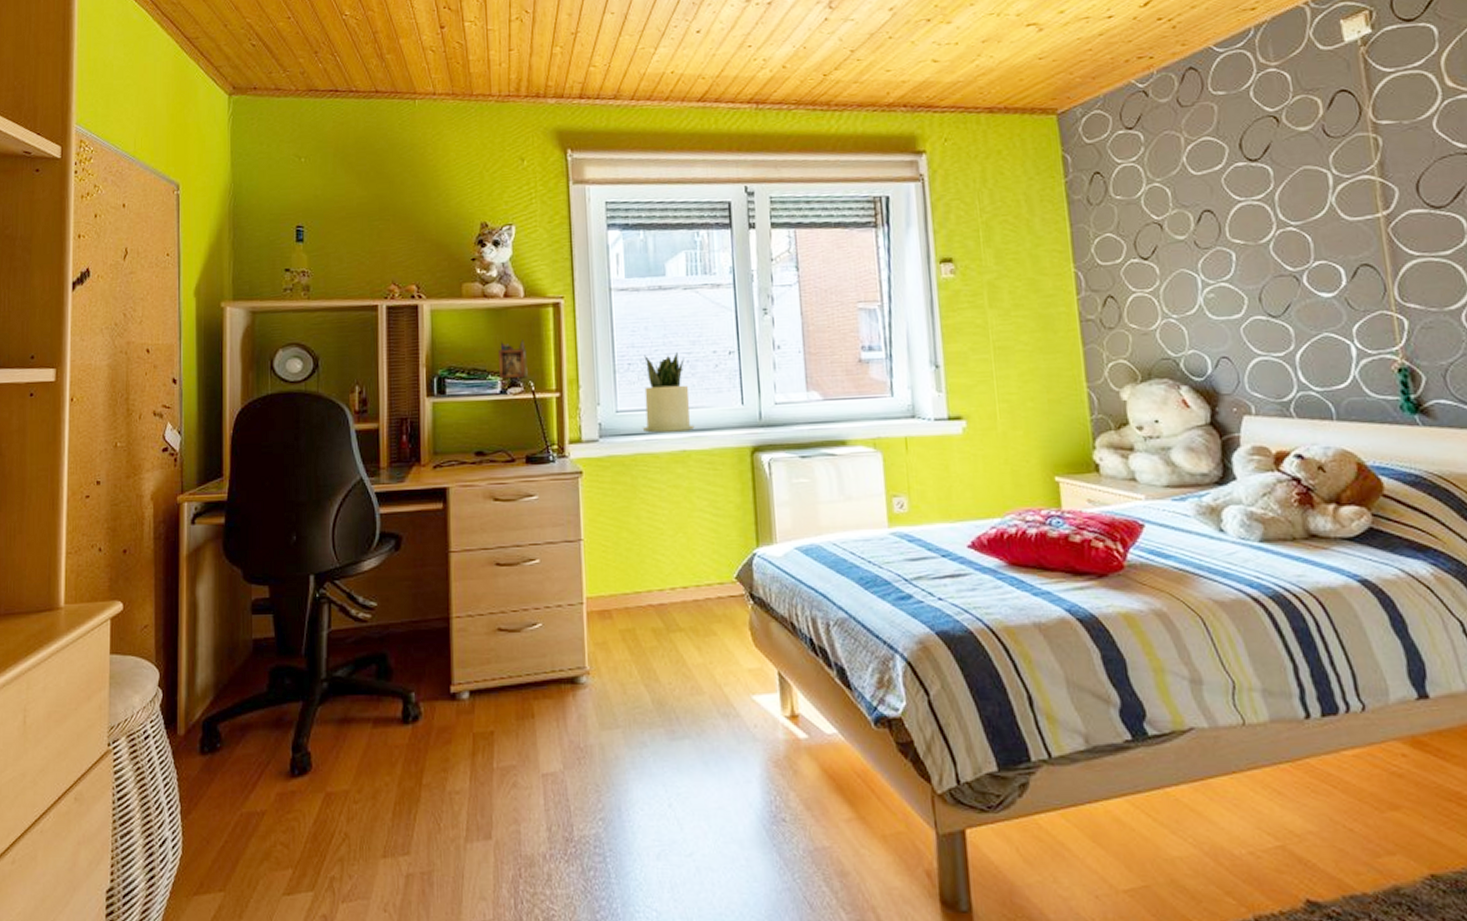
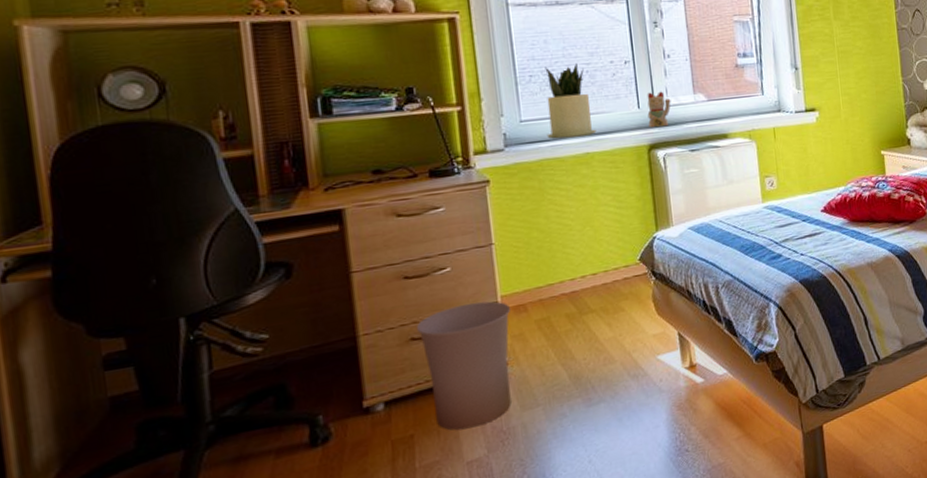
desk organizer: present [498,339,528,380] -> none [391,55,425,97]
waste bin: none [503,601,596,737] -> present [416,301,511,430]
decorative figurine: none [752,386,780,428] -> present [647,91,671,128]

